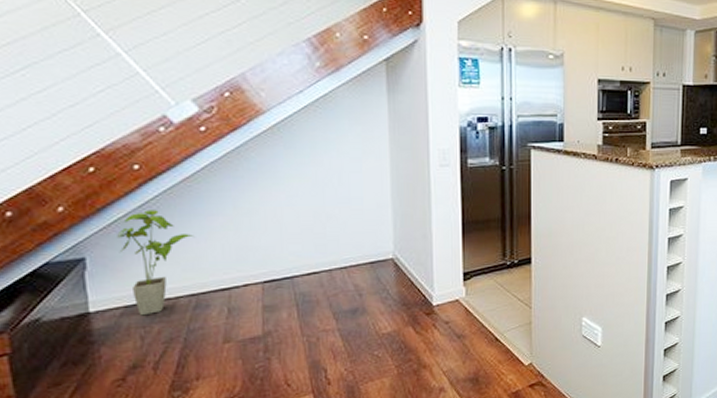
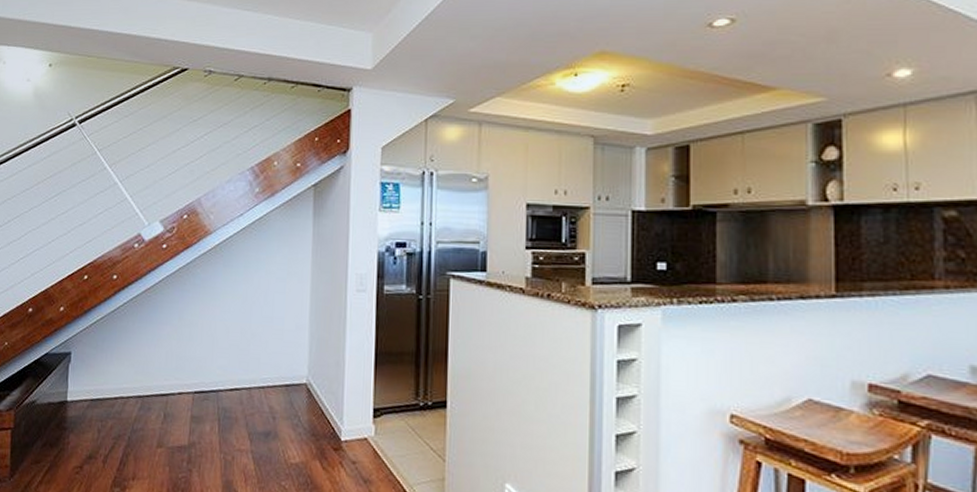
house plant: present [117,210,195,316] -> none [94,315,147,411]

